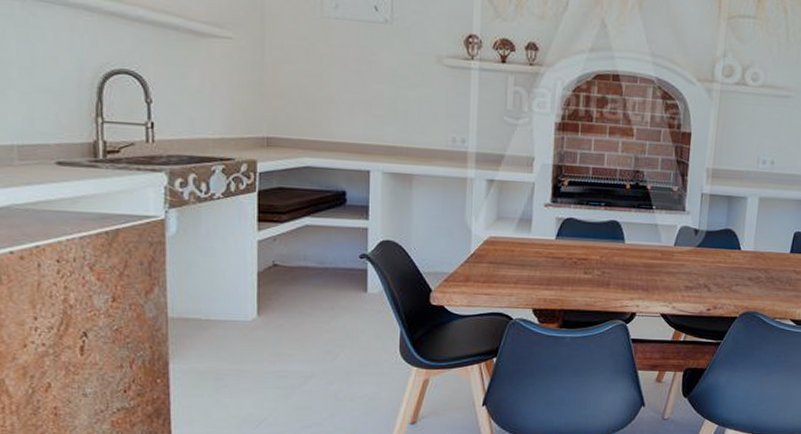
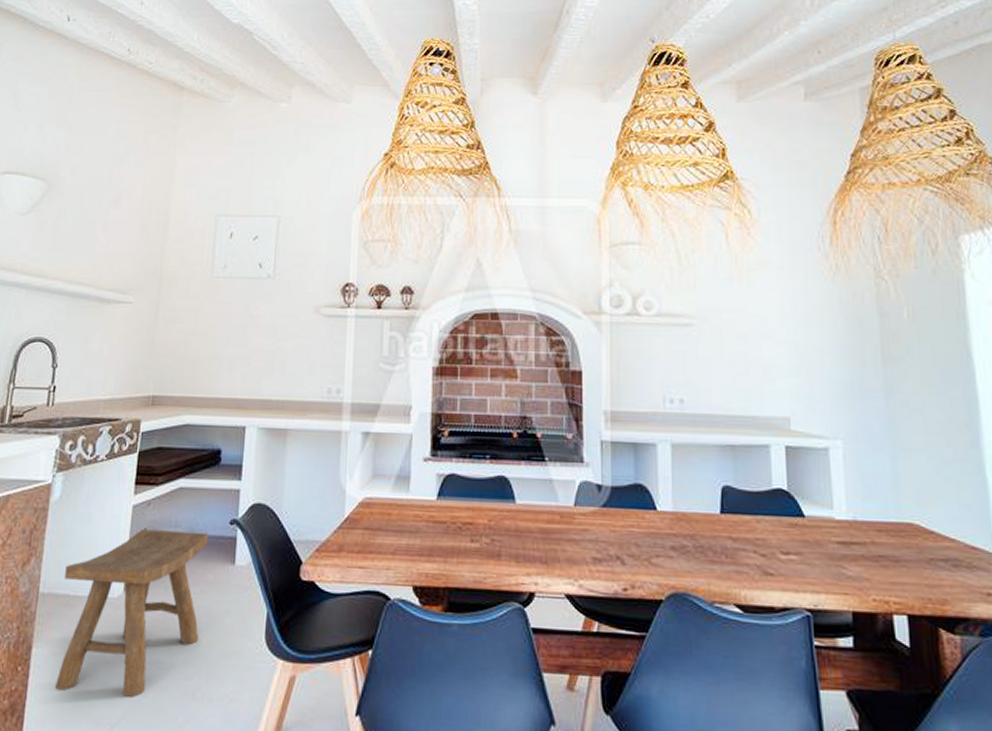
stool: none [193,262,339,400] -> present [55,529,209,697]

